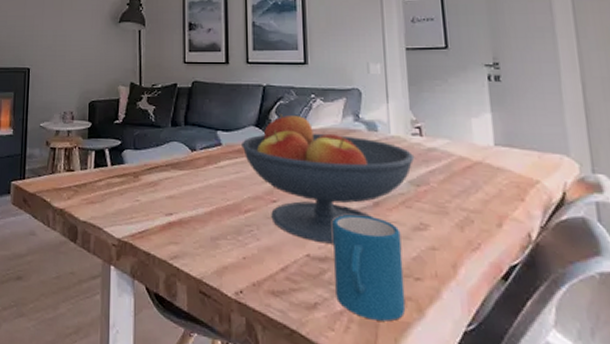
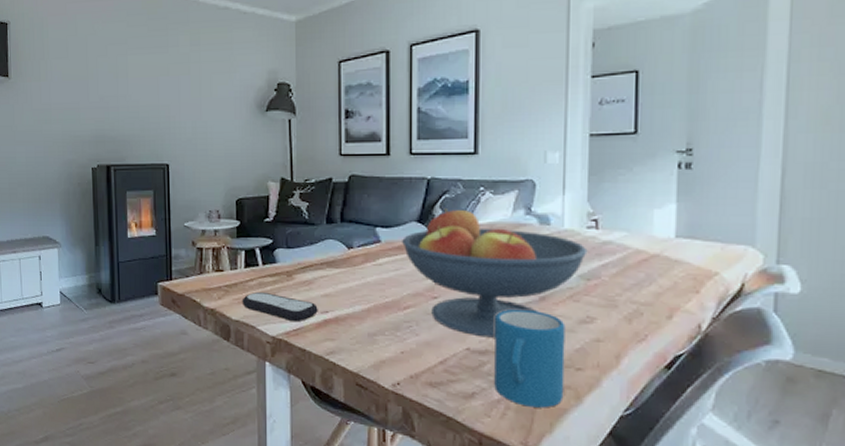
remote control: none [90,192,163,224] -> present [242,291,318,322]

